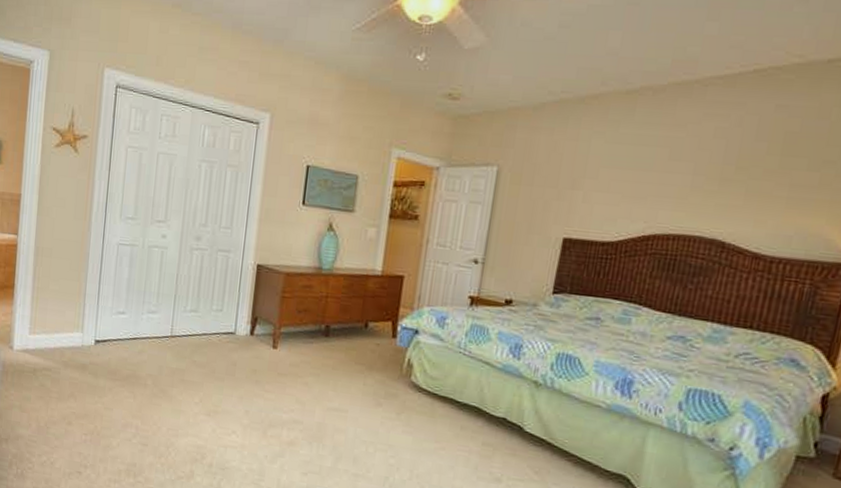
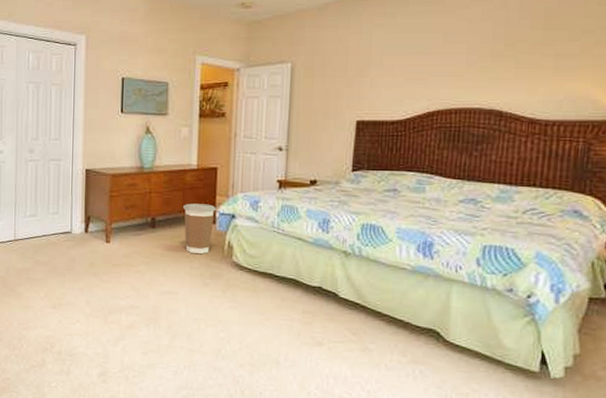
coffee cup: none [360,312,399,370] -> present [183,203,216,254]

